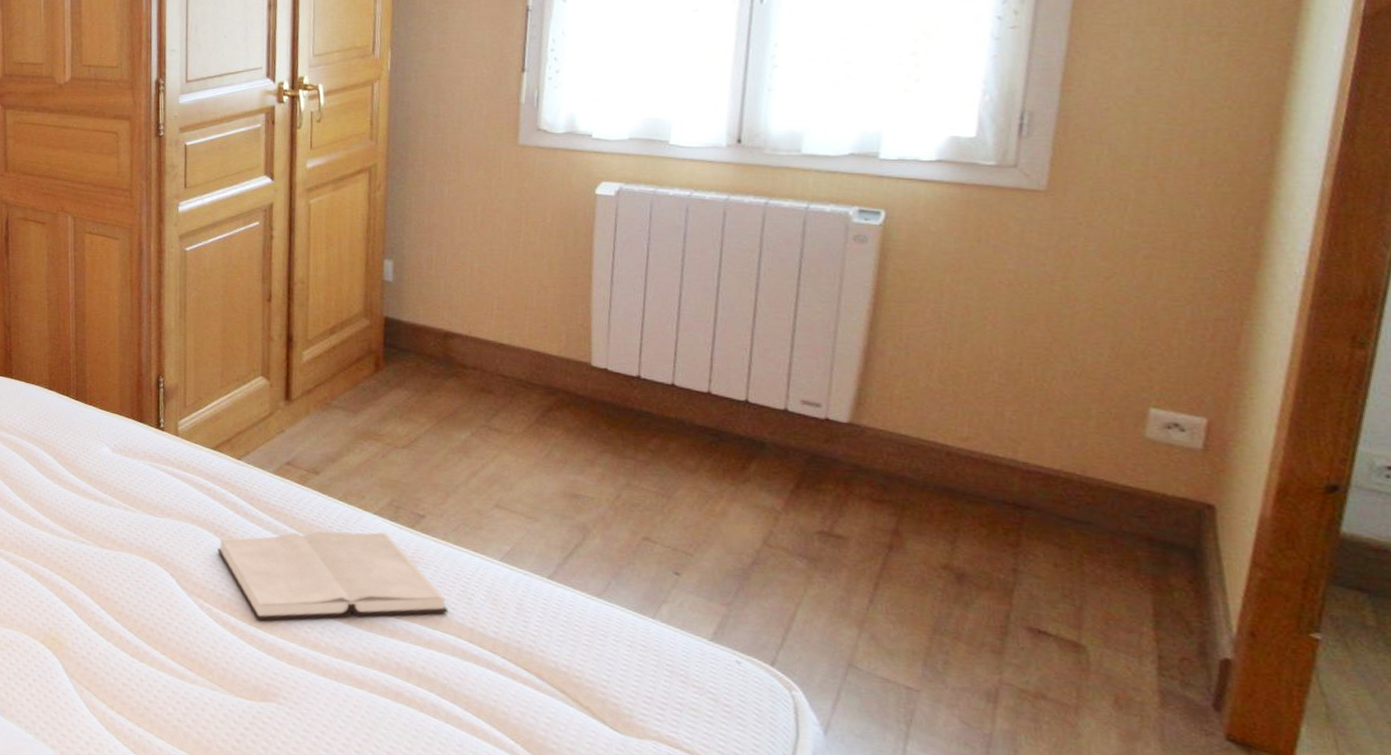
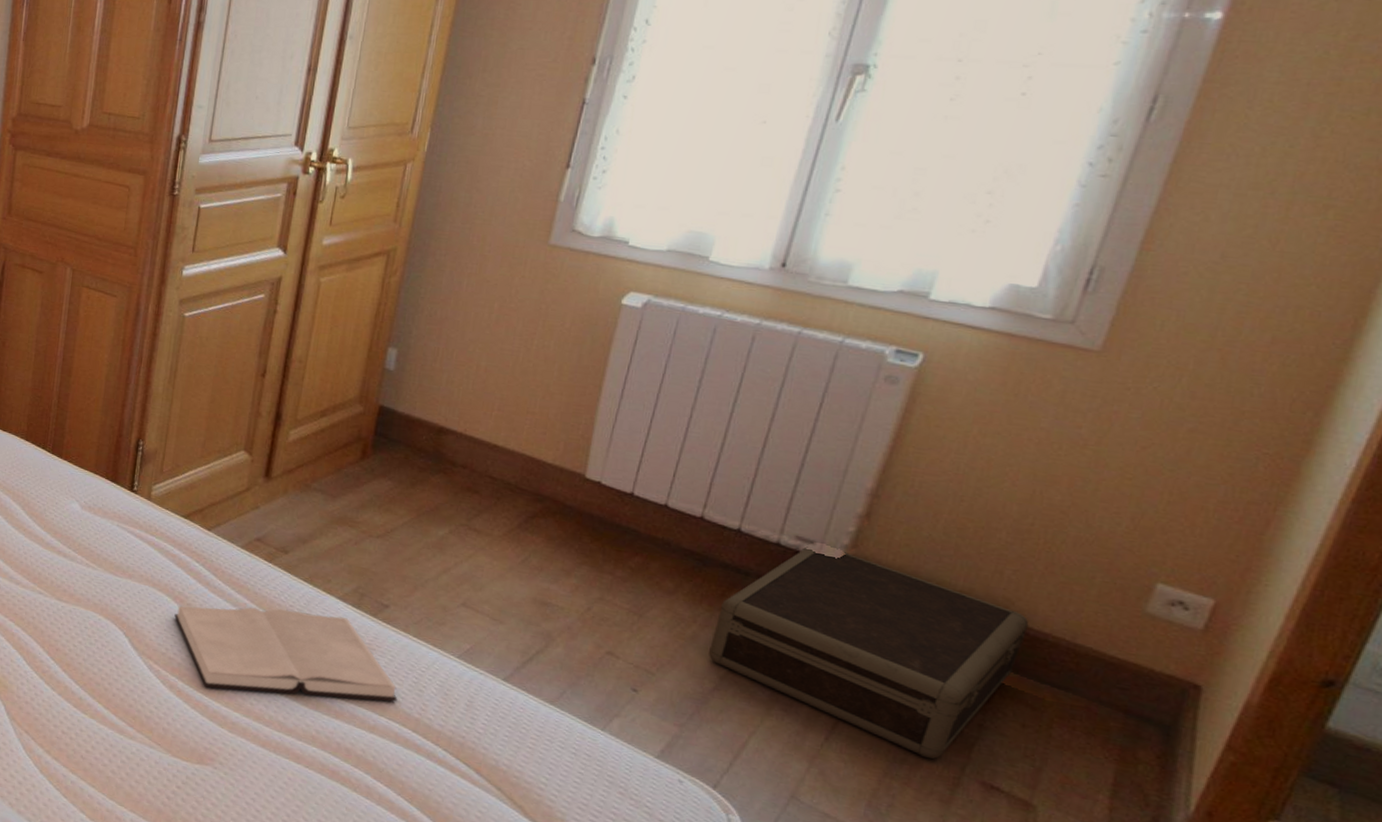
suitcase: none [740,410,1039,610] -> present [708,546,1029,759]

